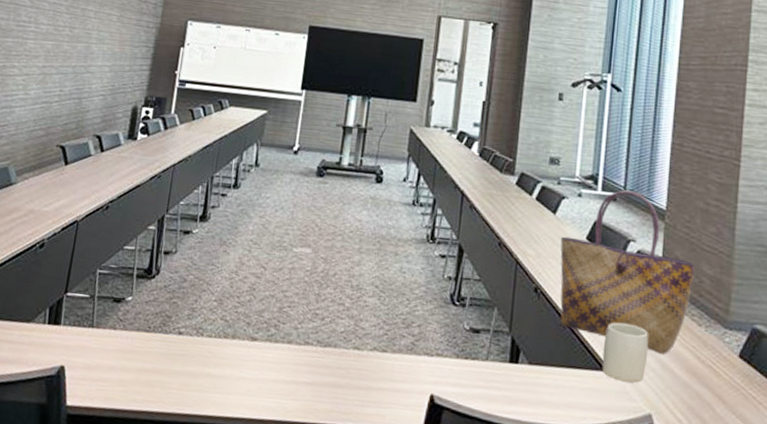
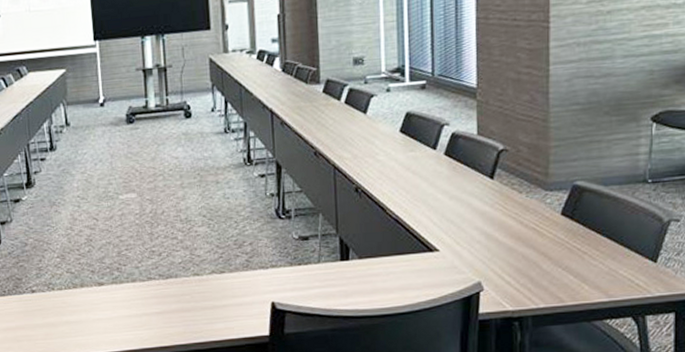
tote bag: present [560,190,696,354] -> none [374,75,512,226]
mug: present [601,322,649,383] -> none [428,204,472,258]

